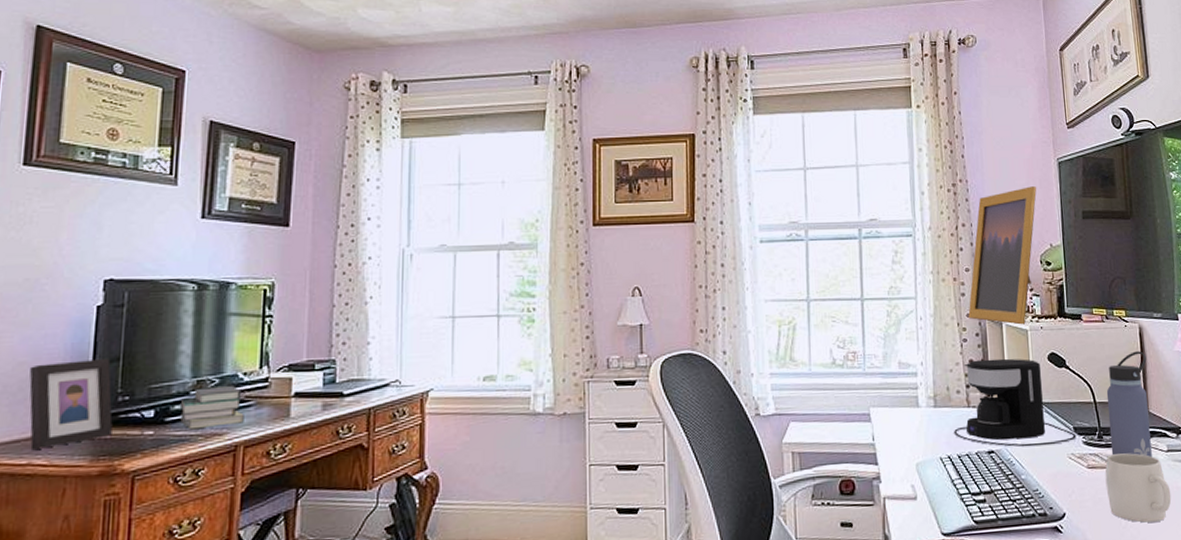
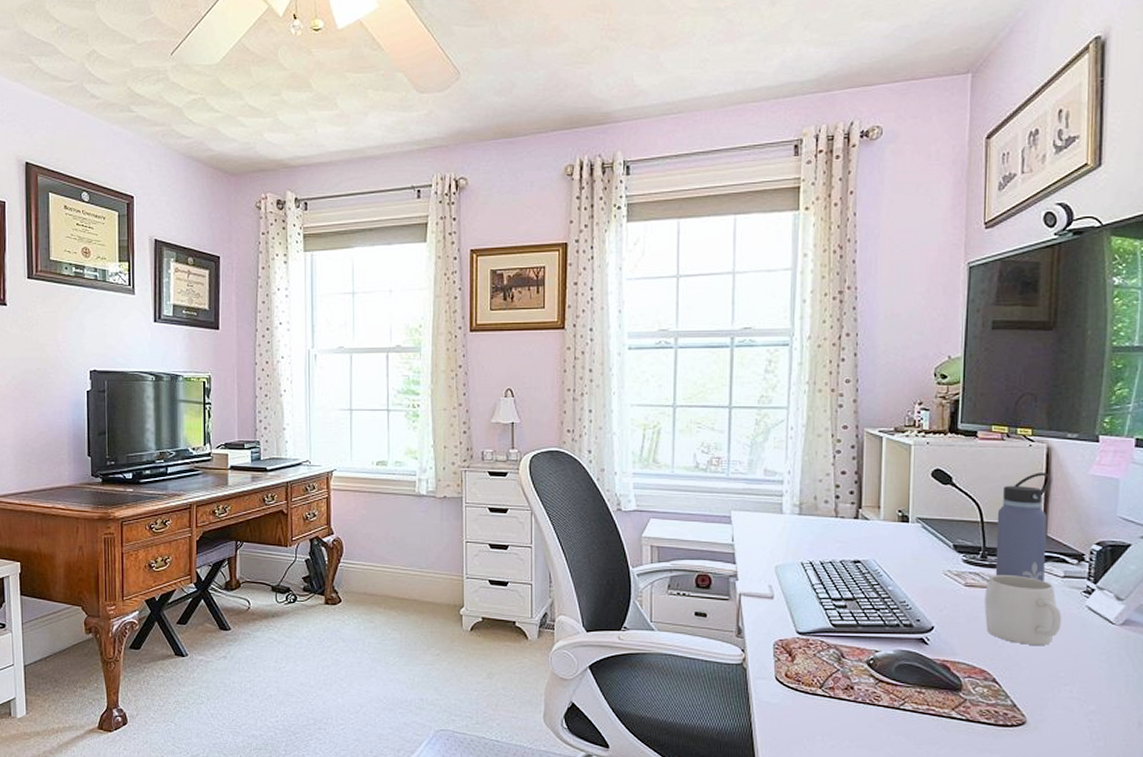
picture frame: present [29,358,113,449] -> none [48,431,105,497]
books: present [180,385,244,430] -> none [150,457,195,490]
coffee maker: present [954,358,1076,447] -> none [818,472,955,560]
picture frame: present [968,186,1037,325] -> none [844,294,939,439]

